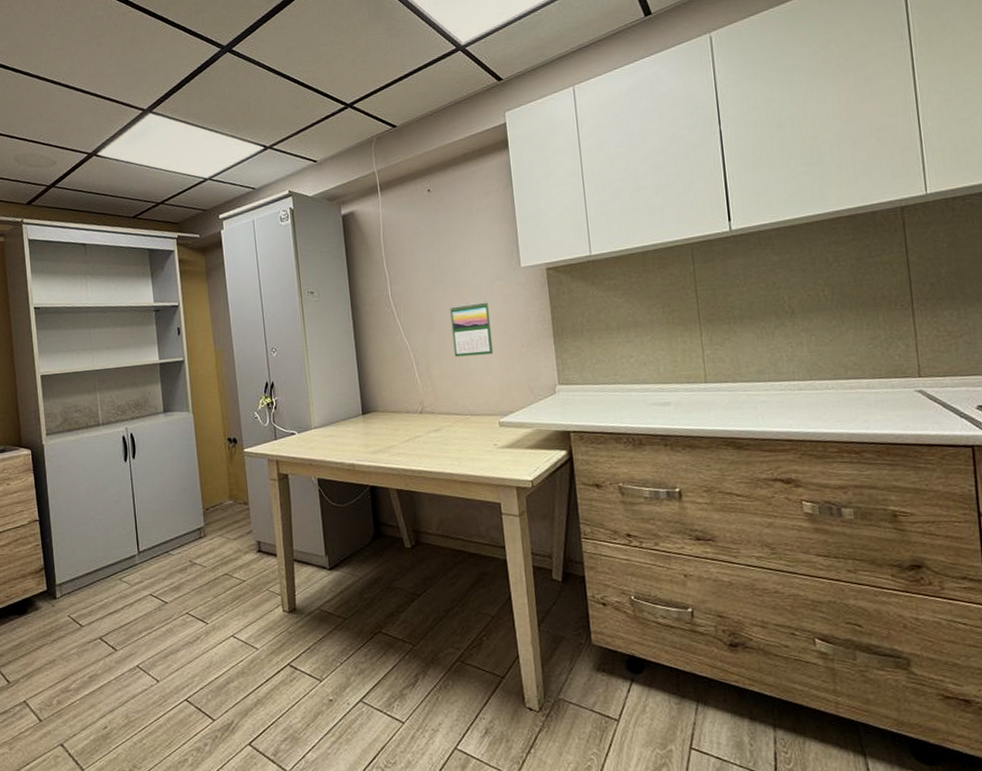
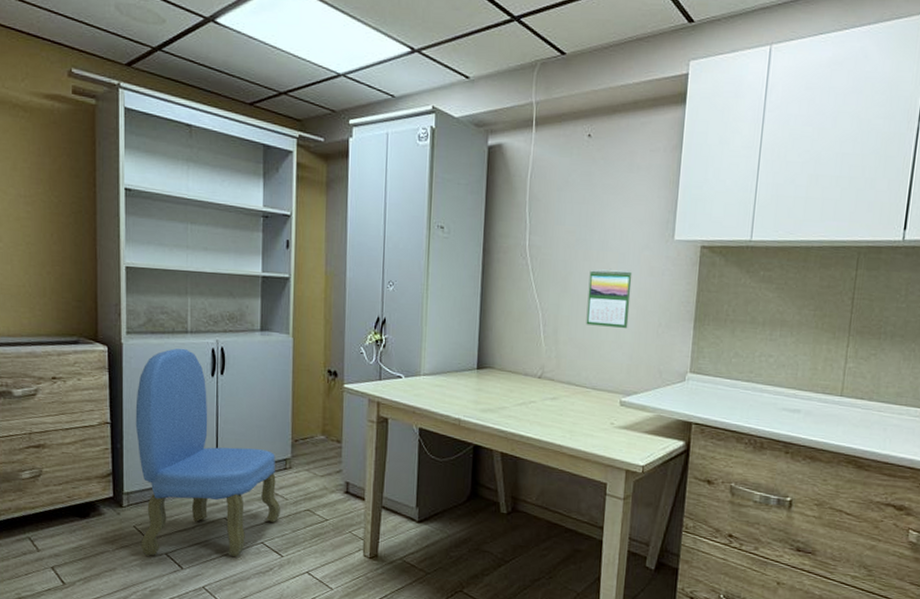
dining chair: none [60,440,201,643] -> present [135,348,280,557]

